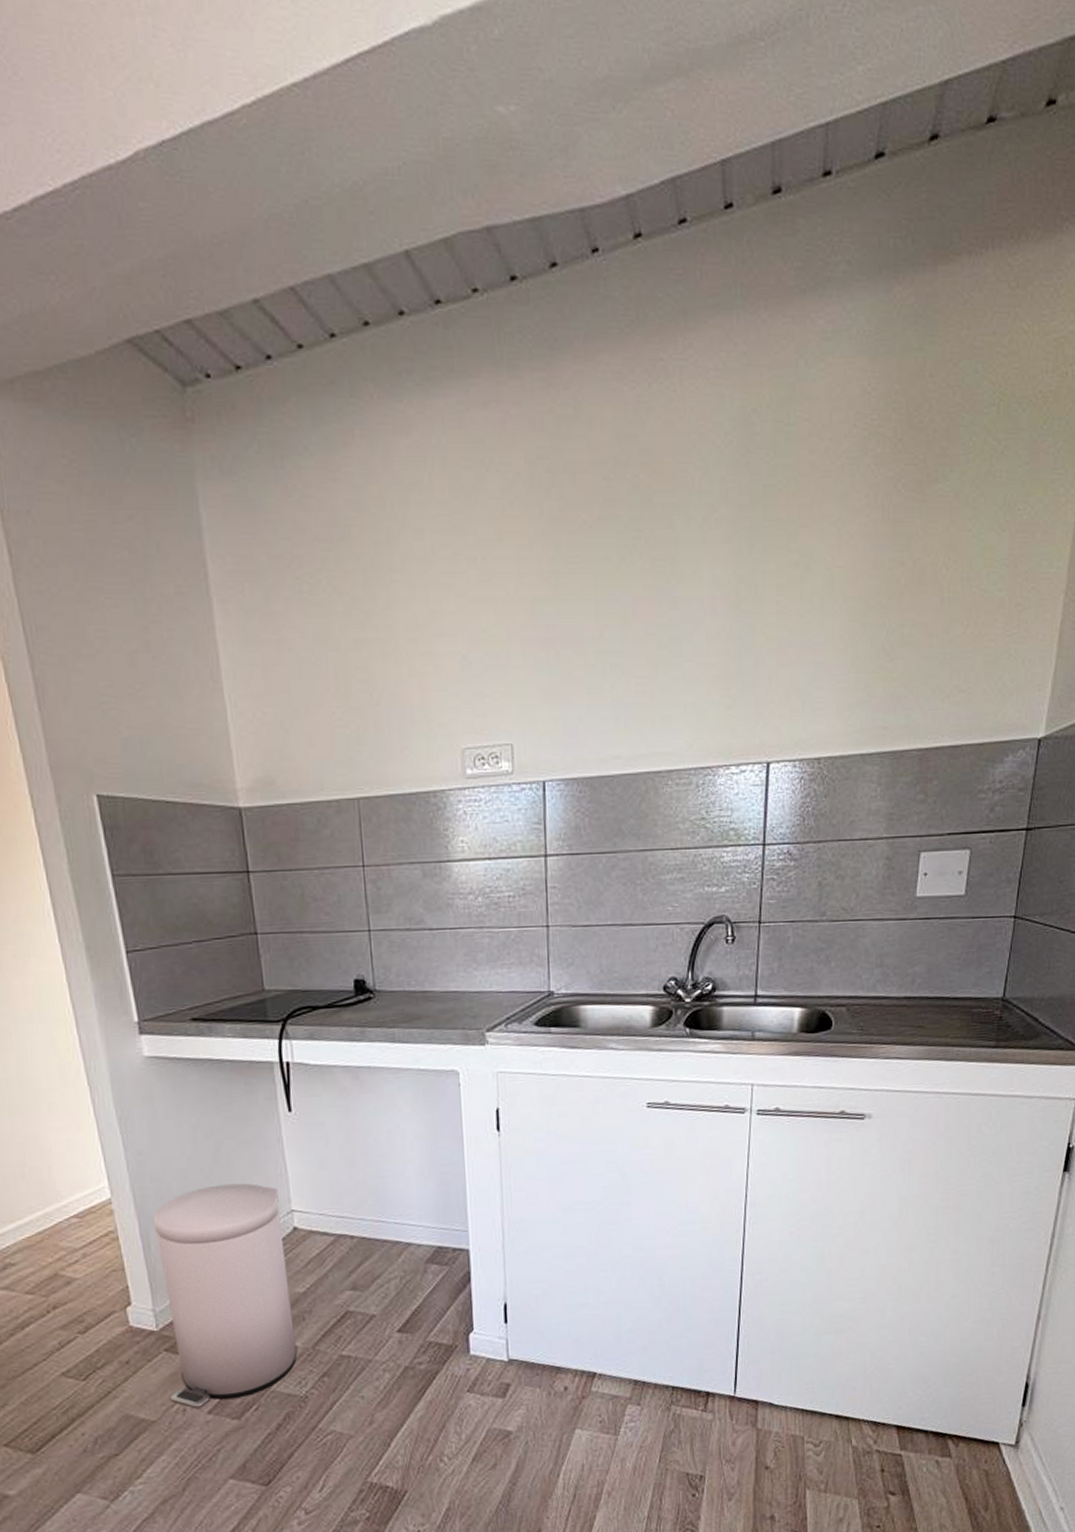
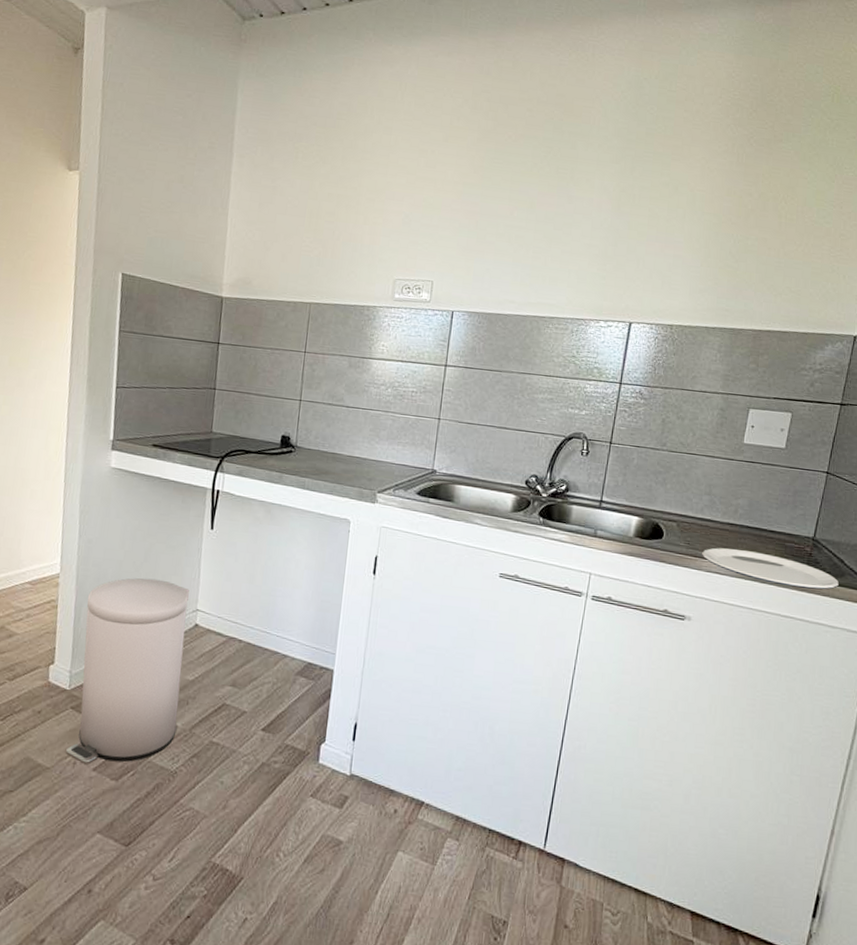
plate: none [877,1025,1033,1060] -> present [701,547,839,590]

